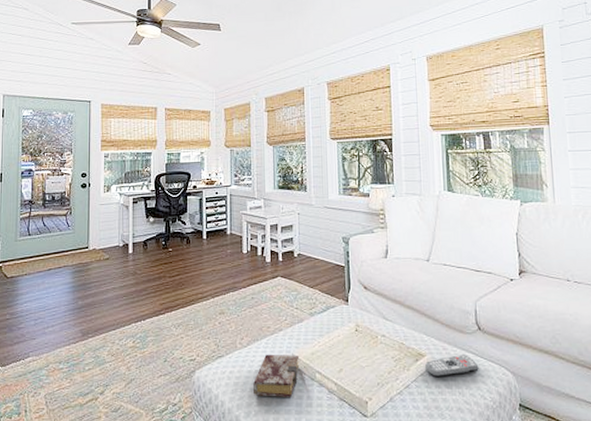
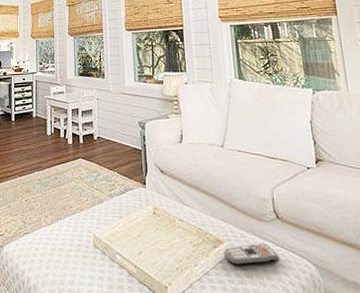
book: present [252,354,300,397] -> none [56,233,101,277]

